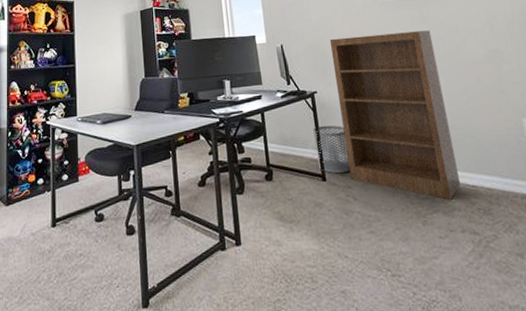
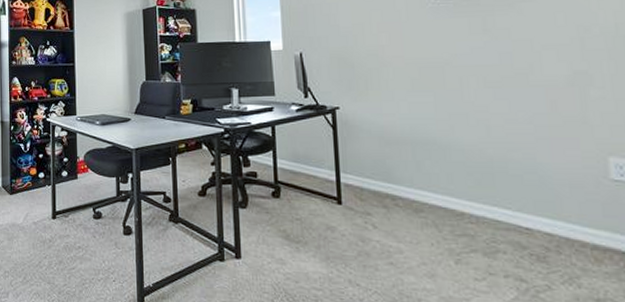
waste bin: present [313,125,351,174] -> none [331,145,373,199]
bookshelf: present [329,30,460,200] -> none [360,43,510,241]

